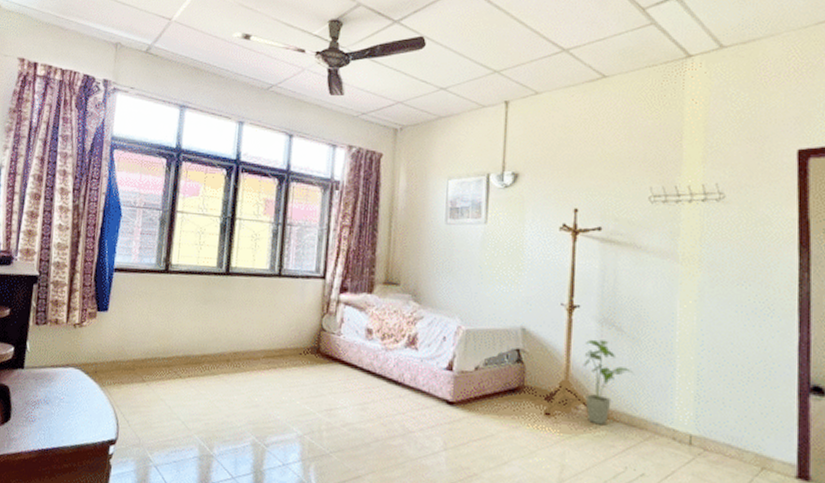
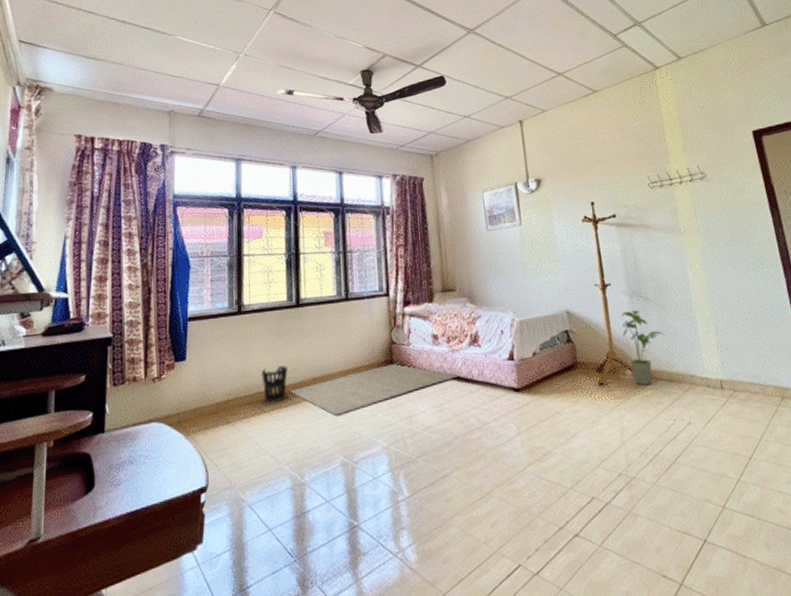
wastebasket: none [181,333,209,370] -> present [261,366,288,403]
rug: none [208,351,390,395] -> present [290,362,460,416]

